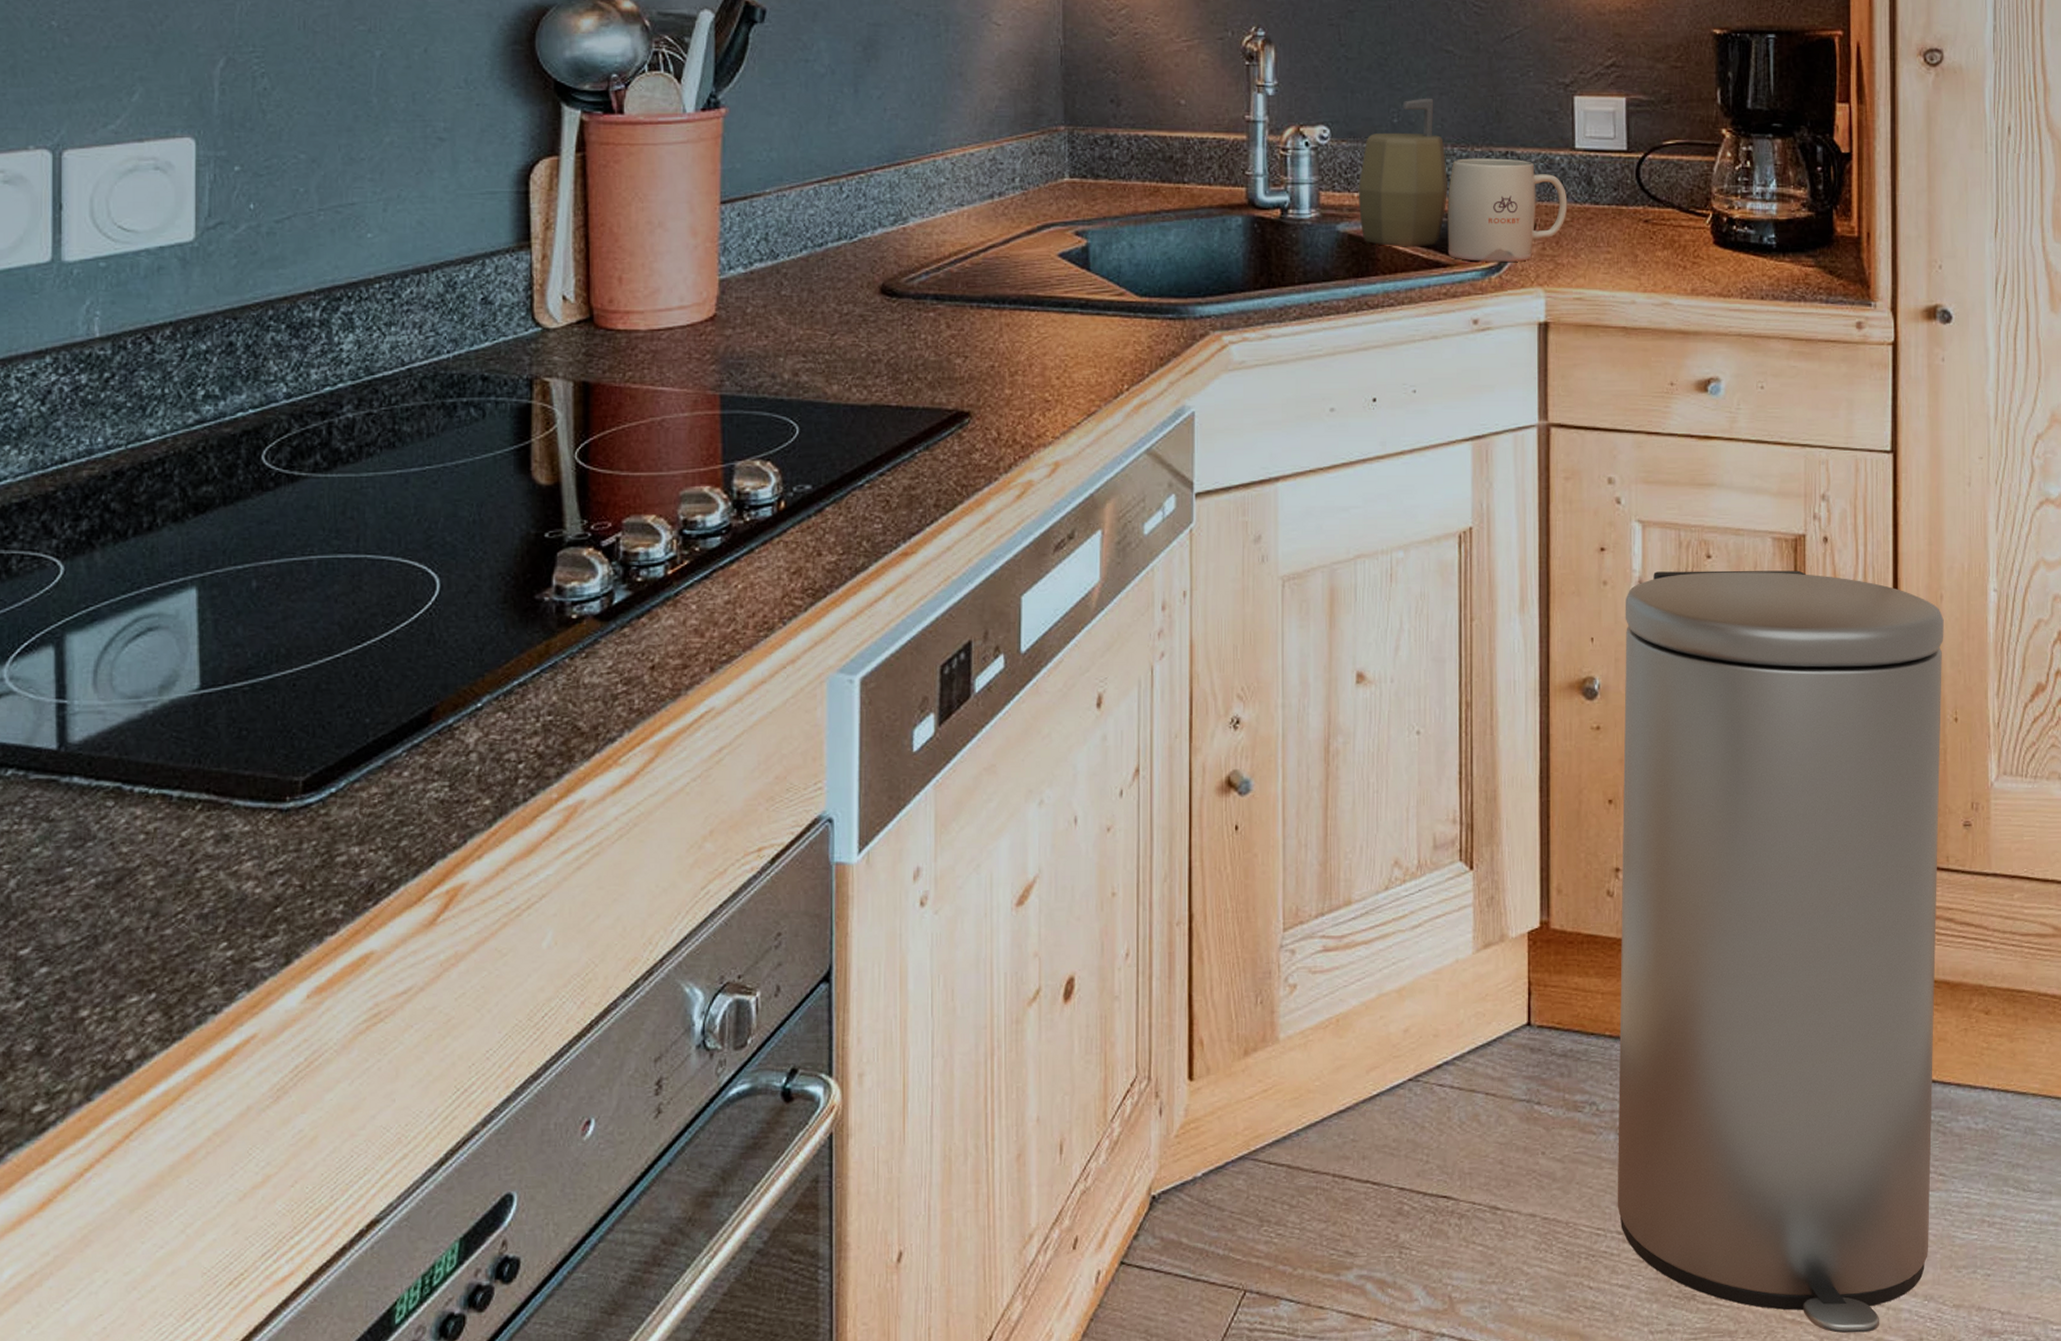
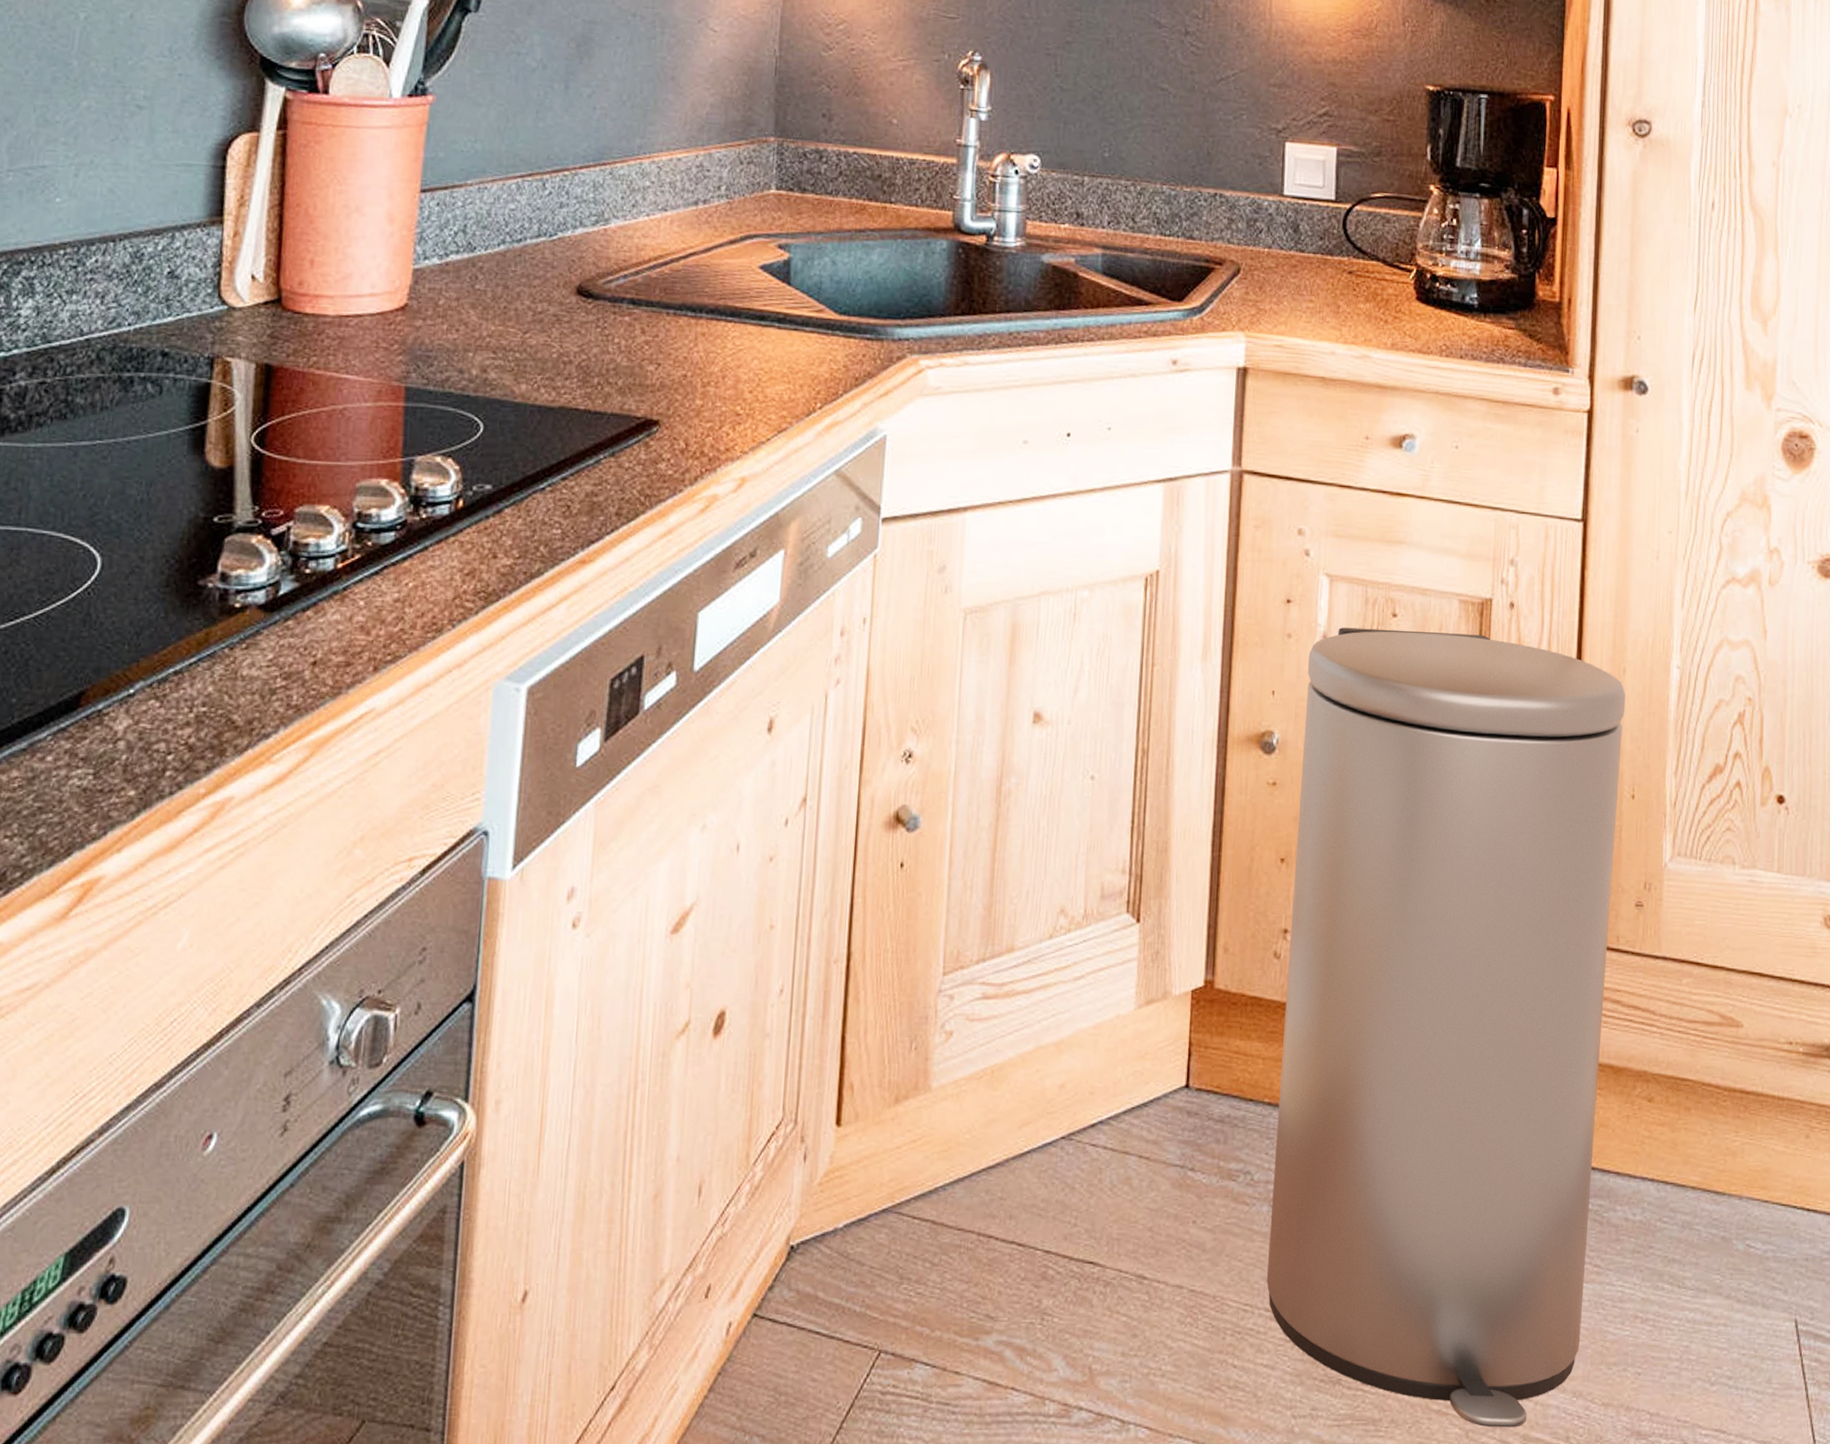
soap dispenser: present [1358,98,1449,247] -> none [1064,134,1156,283]
mug: present [1447,158,1568,262] -> none [1151,197,1273,305]

